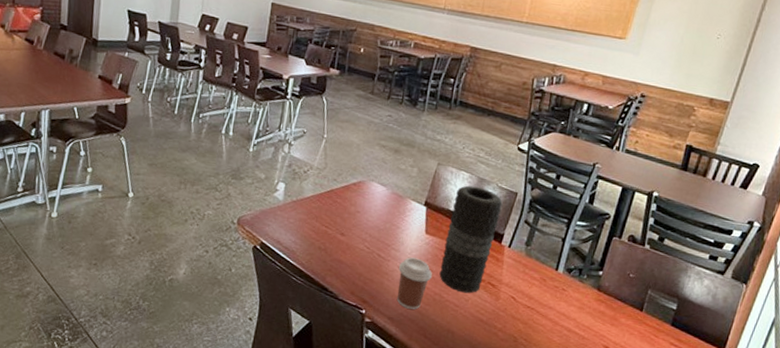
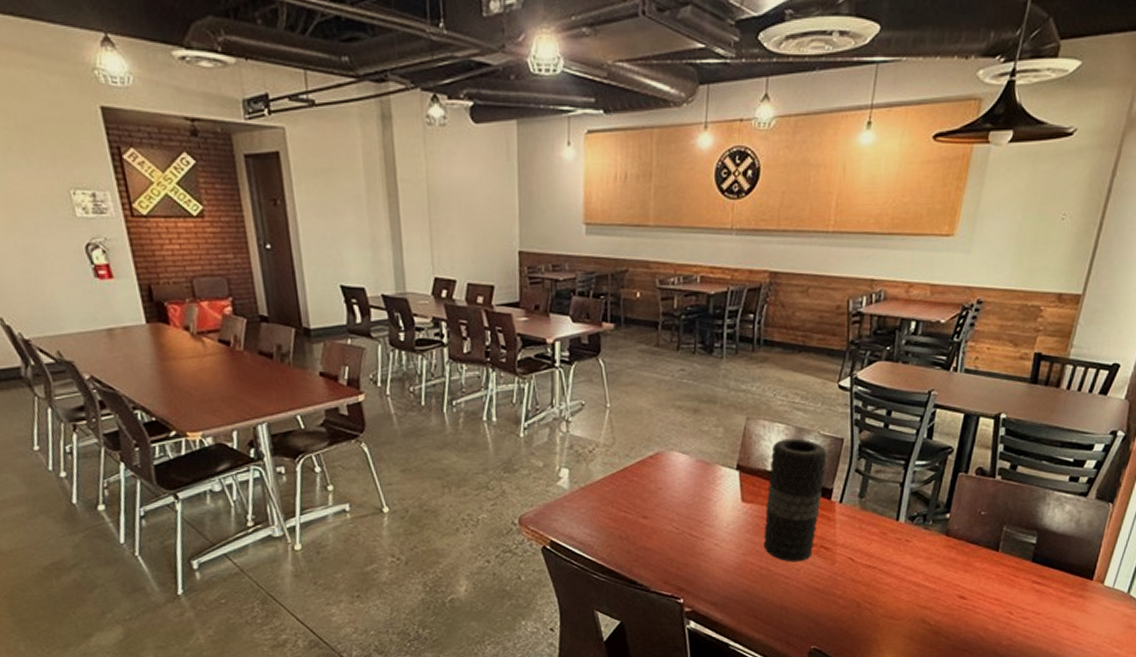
coffee cup: present [397,257,432,310] -> none [716,531,755,590]

